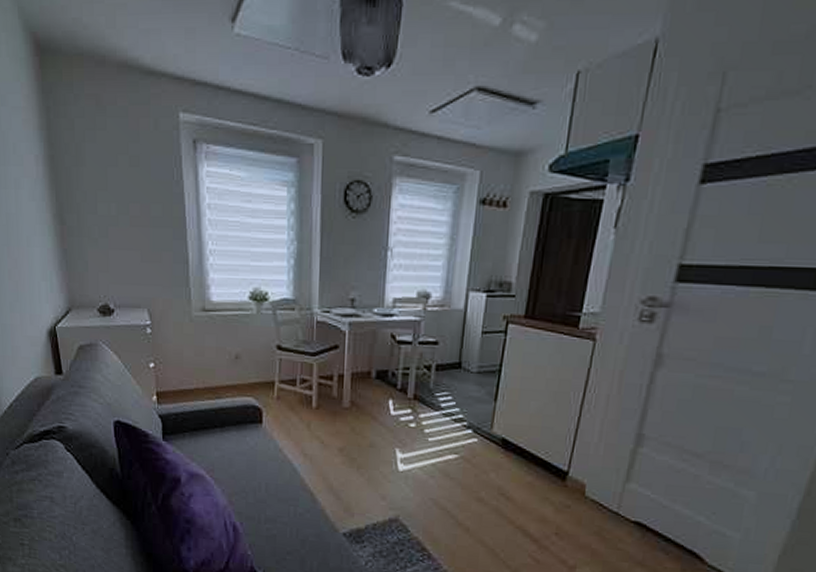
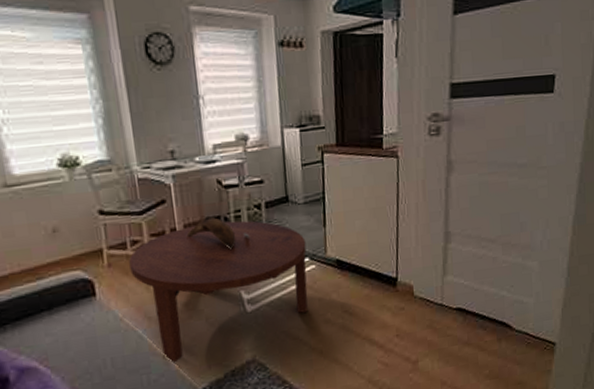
coffee table: none [296,375,472,503] -> present [129,221,308,363]
decorative bowl: none [352,367,414,405] -> present [186,215,249,249]

